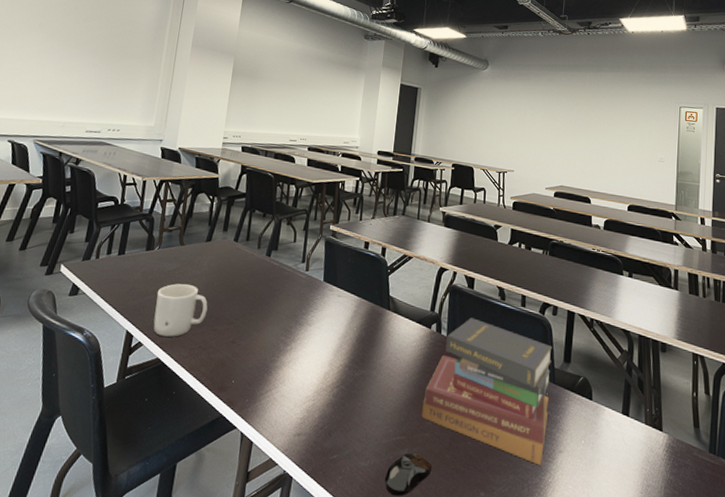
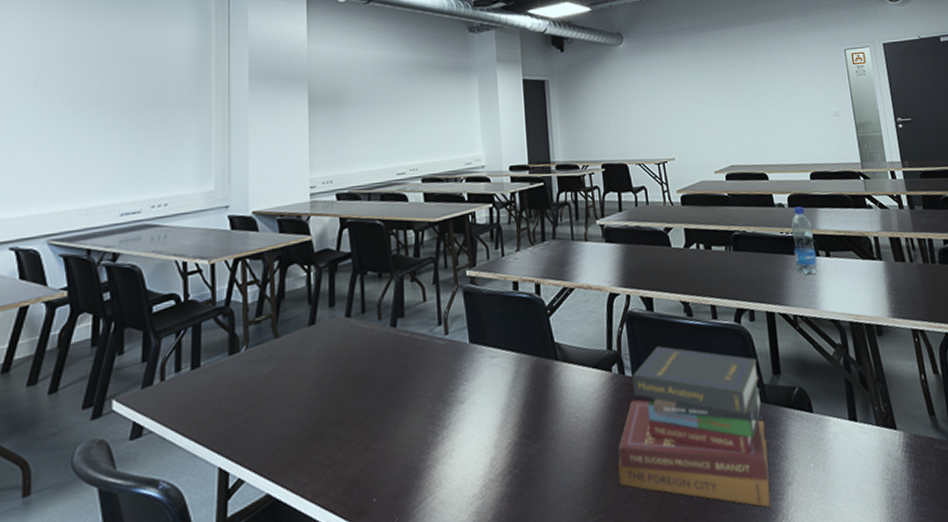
mug: present [153,283,208,338] -> none [253,386,325,465]
bottle: none [600,230,622,289] -> present [791,206,818,275]

